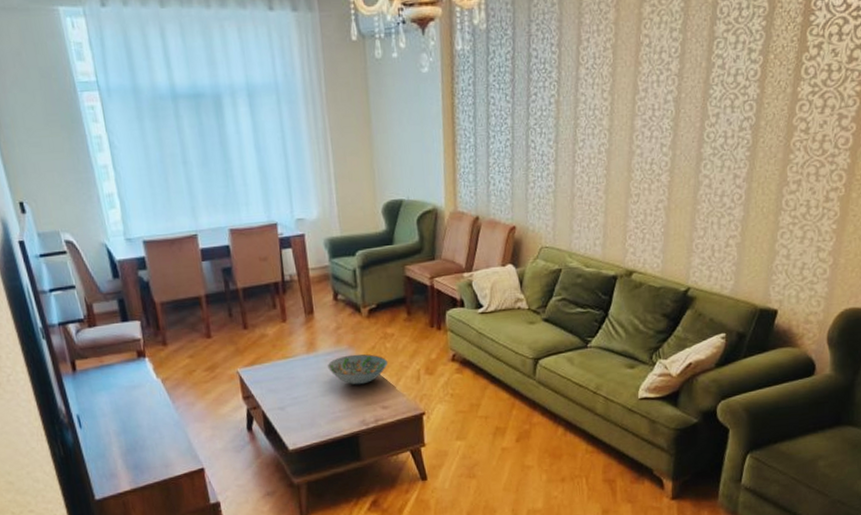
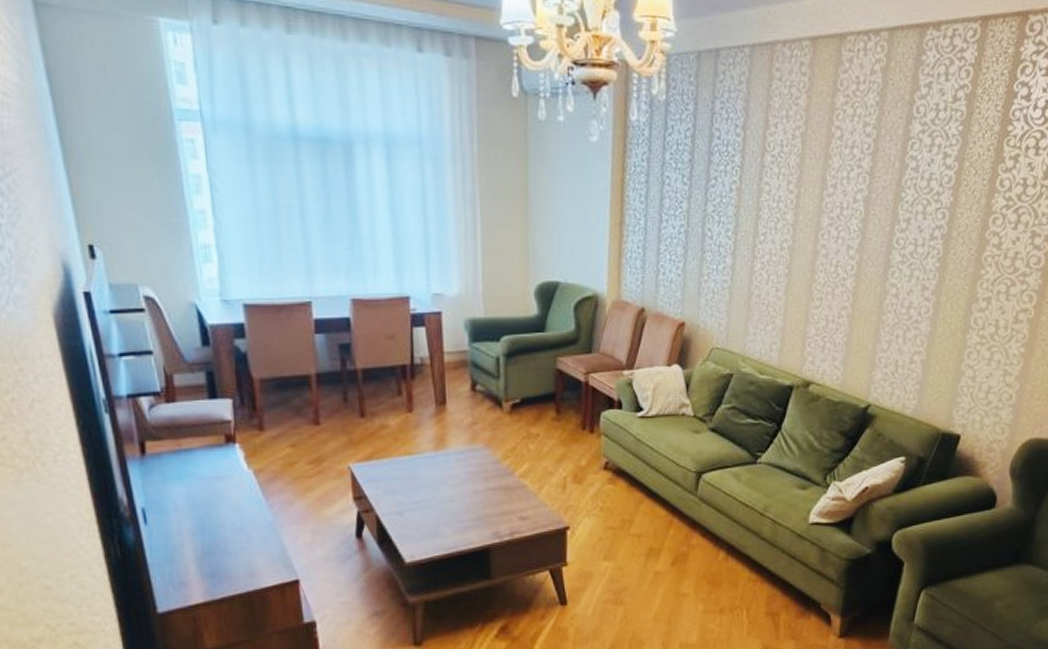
decorative bowl: present [328,354,389,385] -> none [459,455,531,491]

